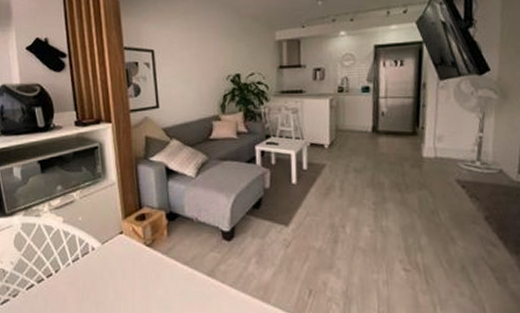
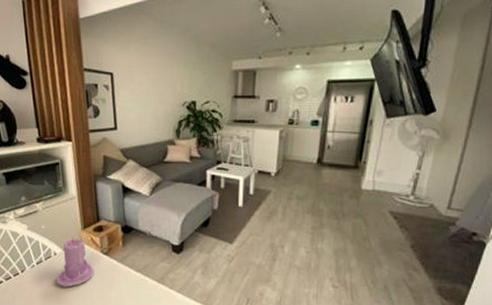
candle: none [93,228,136,288] -> present [55,236,93,287]

